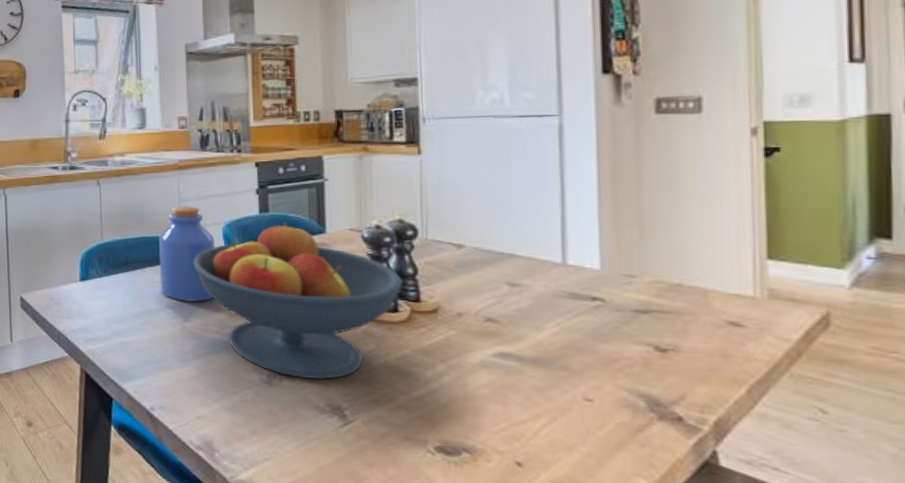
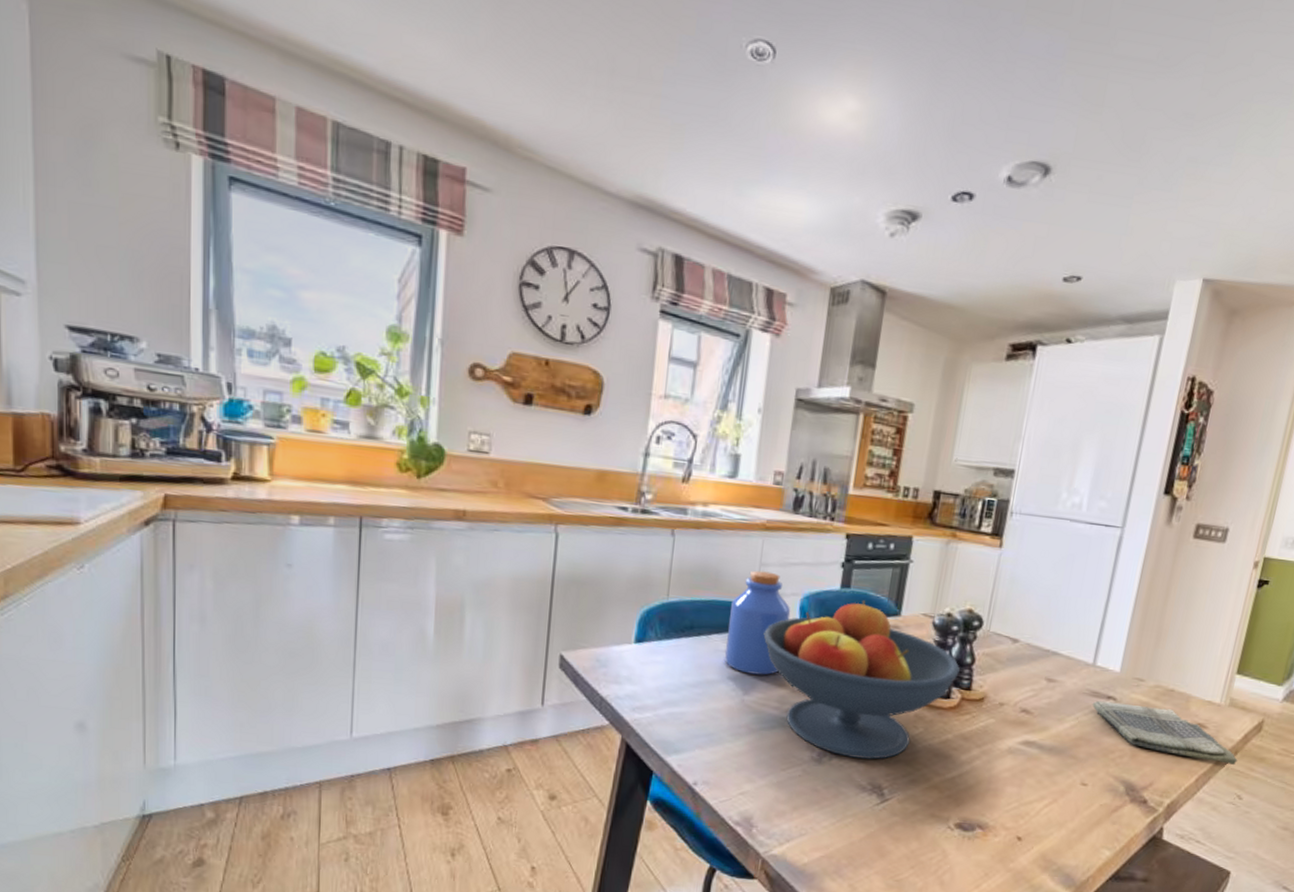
dish towel: none [575,303,804,371] -> present [1093,700,1238,766]

